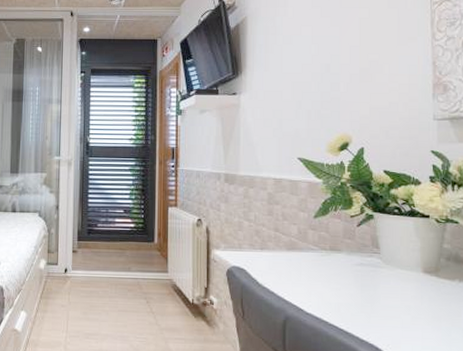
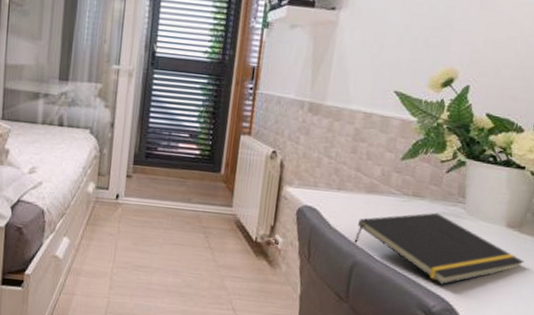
notepad: none [283,264,447,334] -> present [354,212,524,285]

